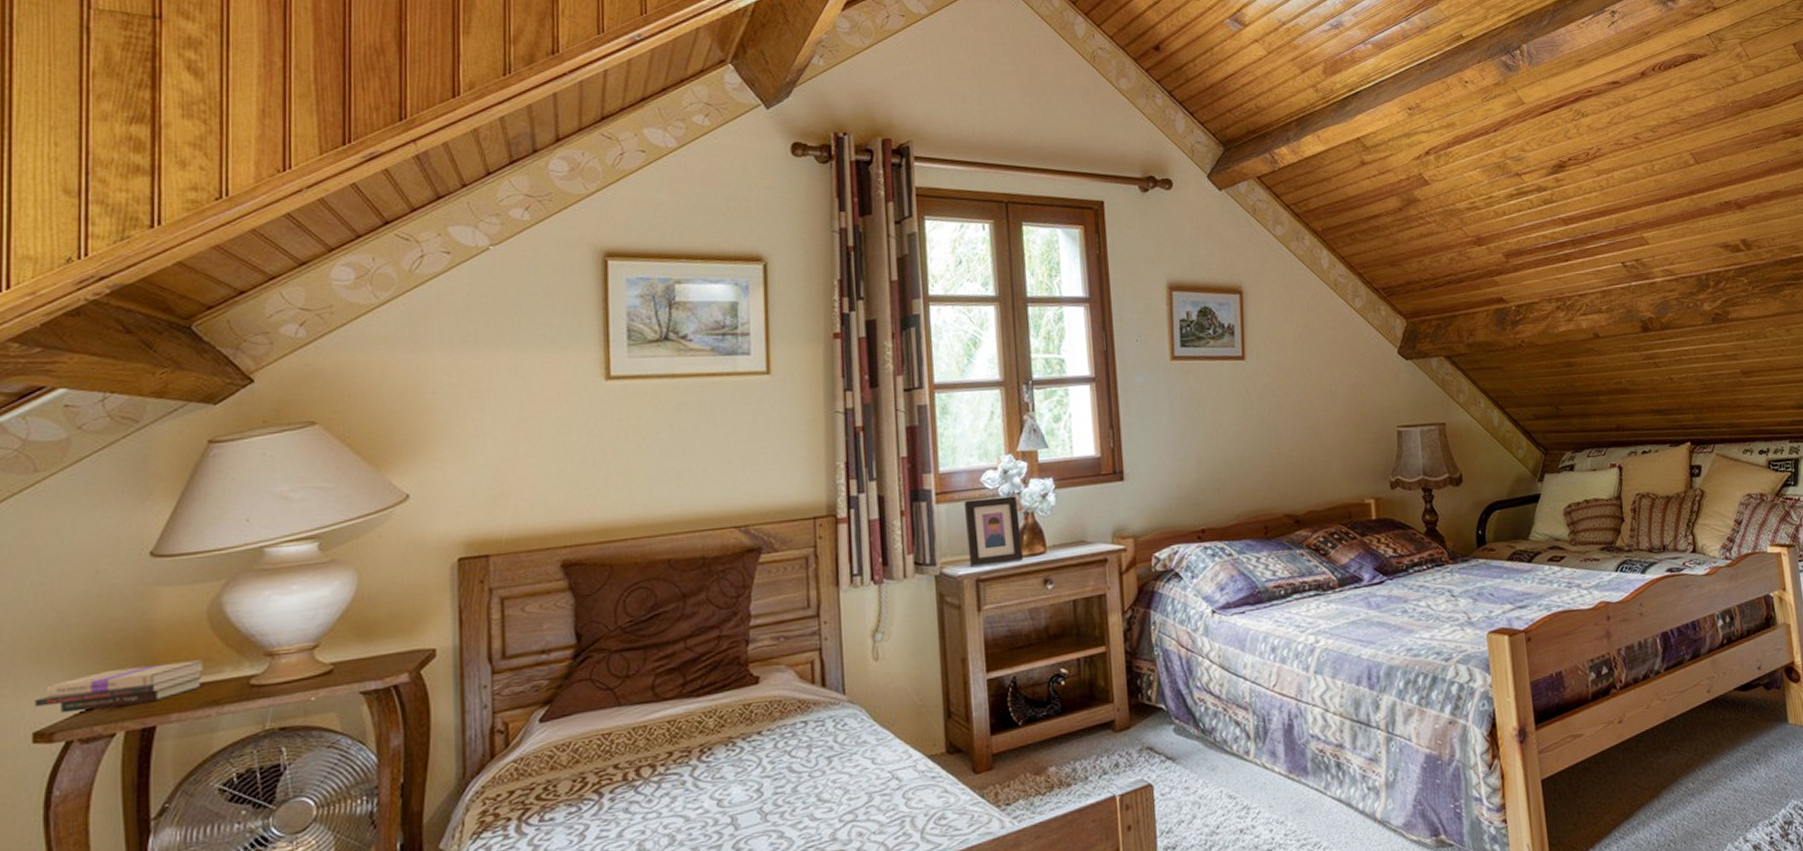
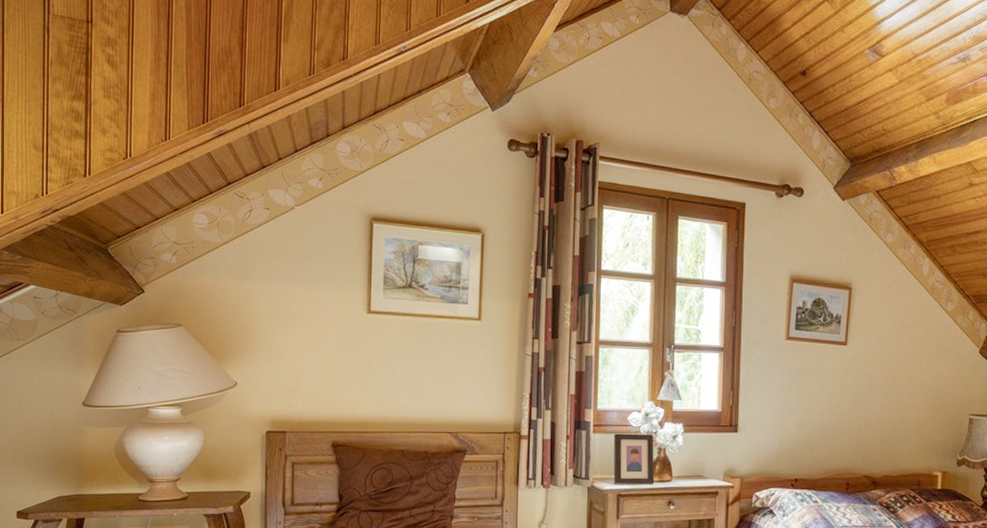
books: present [34,659,205,714] -> none [18,477,113,502]

